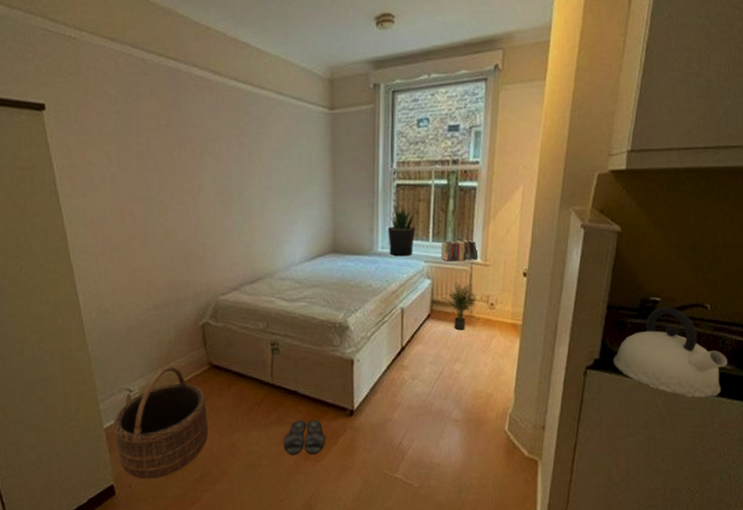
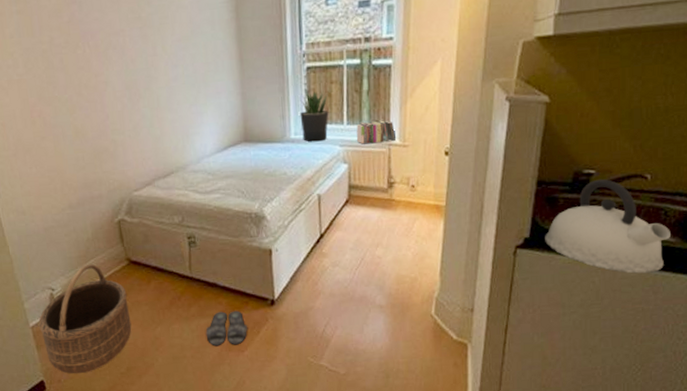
potted plant: present [443,283,475,331] -> none [361,166,395,215]

